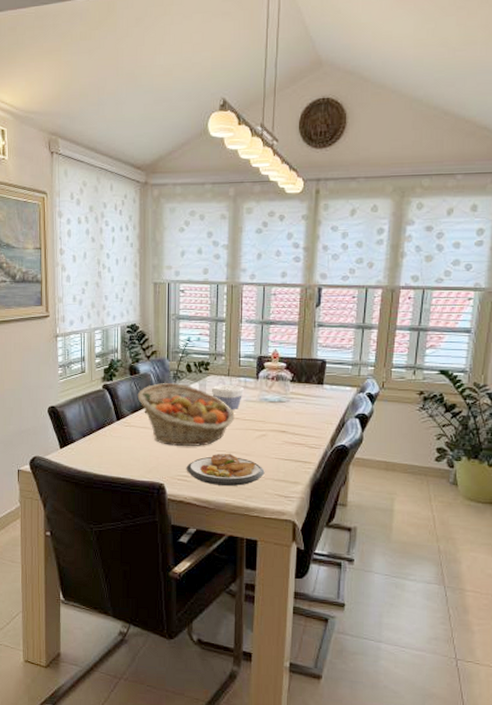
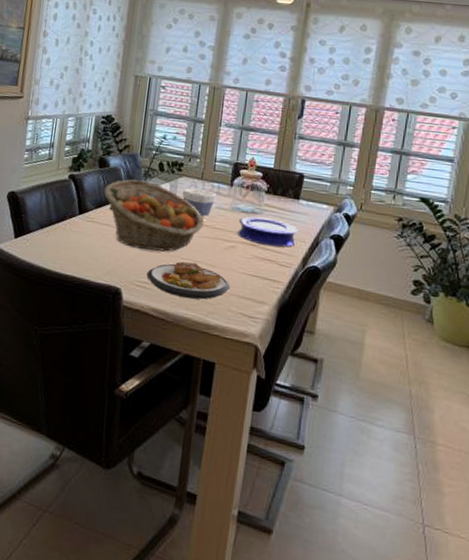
plate: none [267,405,324,431] -> present [237,216,298,247]

